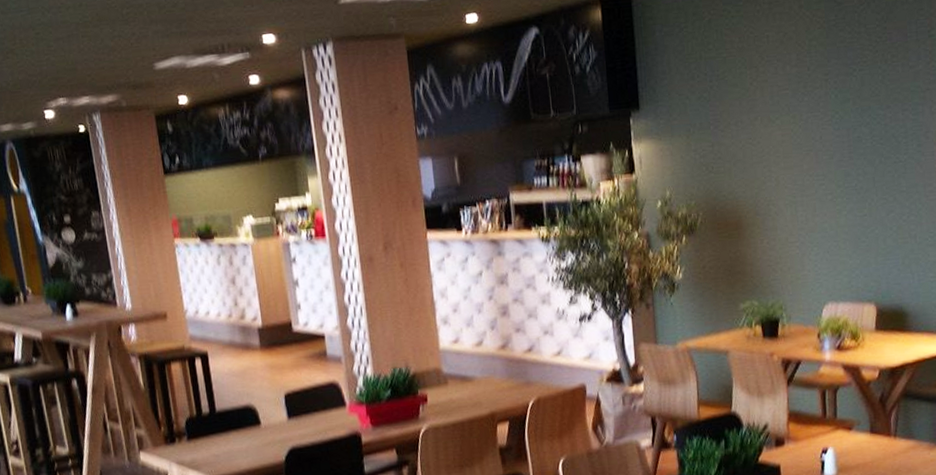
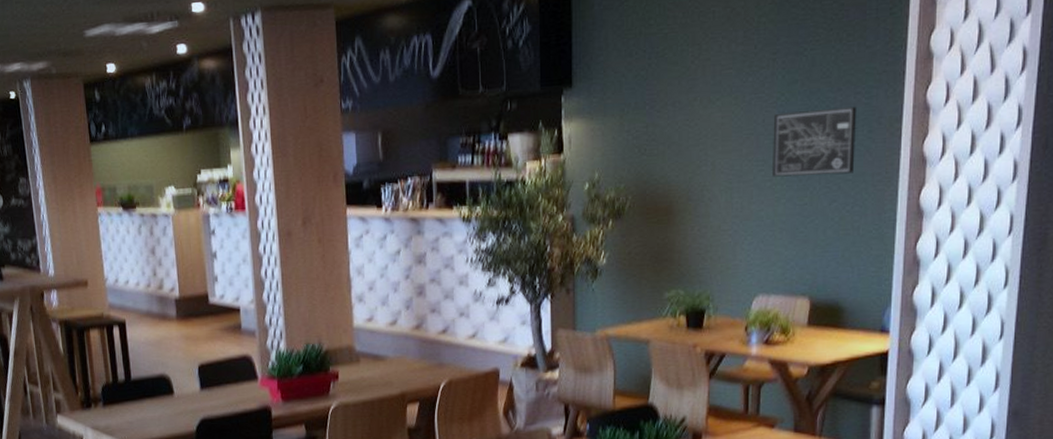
wall art: none [830,122,907,191] -> present [772,106,856,177]

